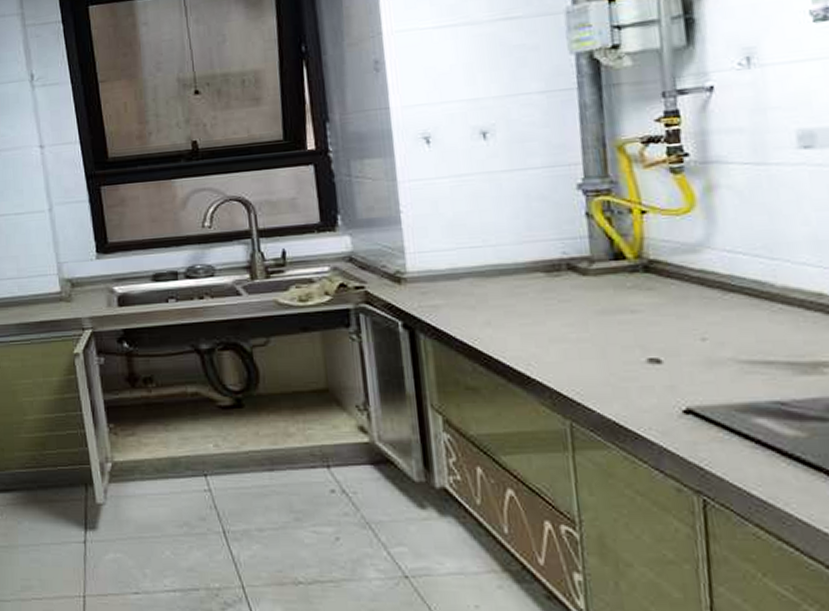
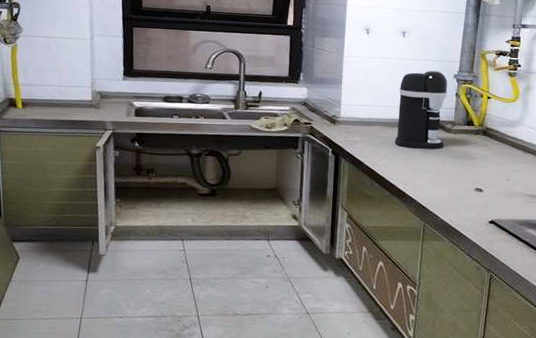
coffee maker: none [491,182,580,307] -> present [394,70,448,150]

